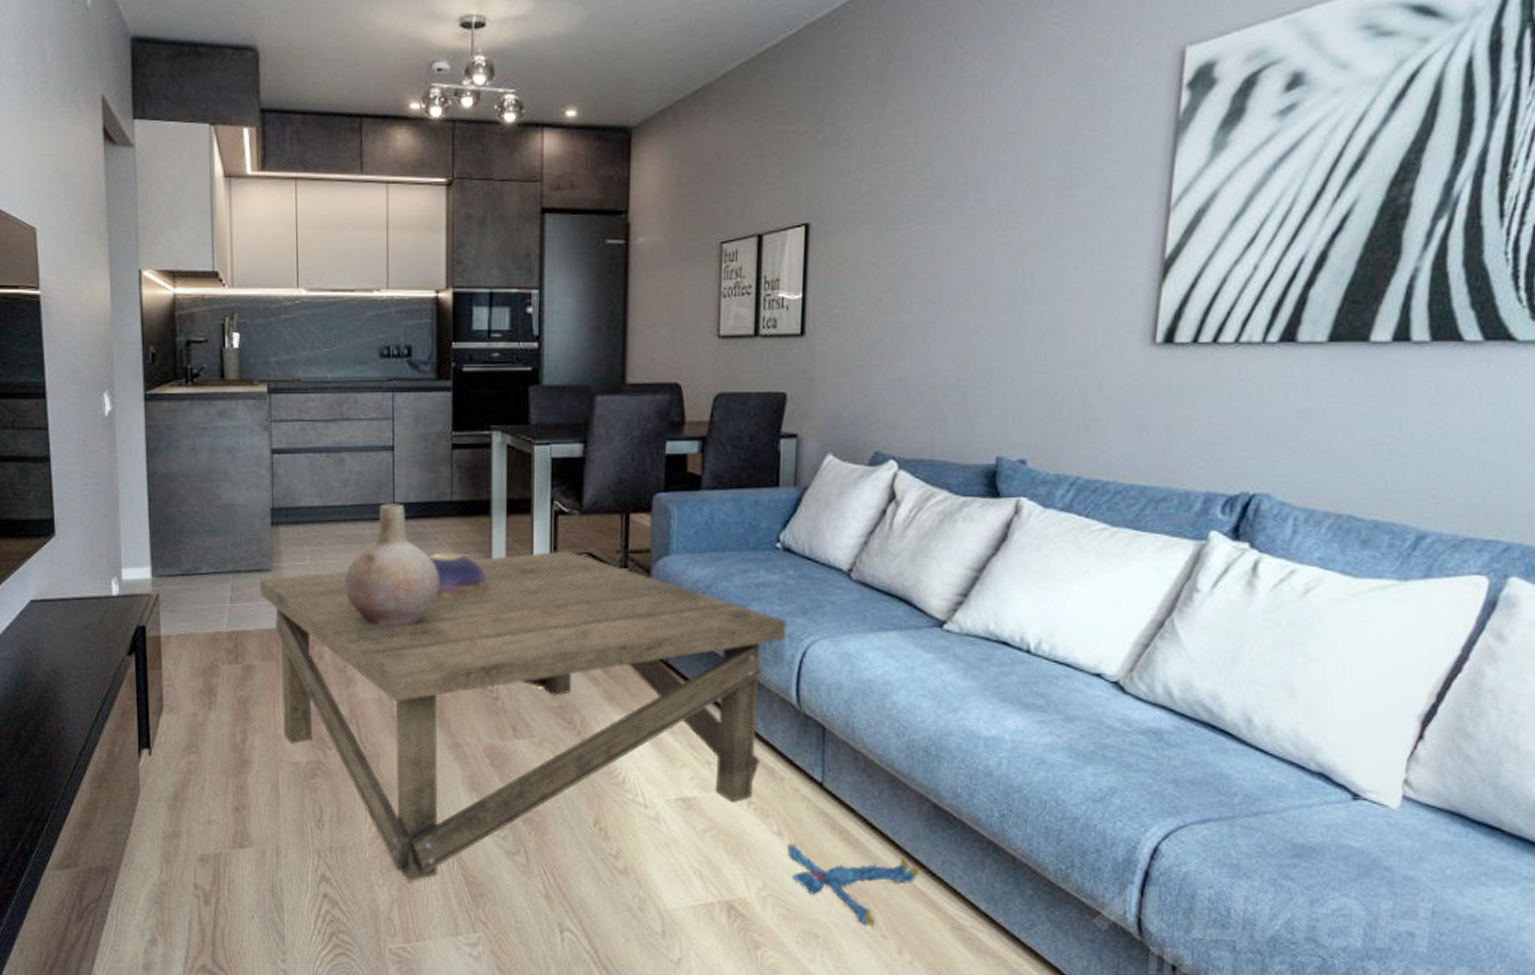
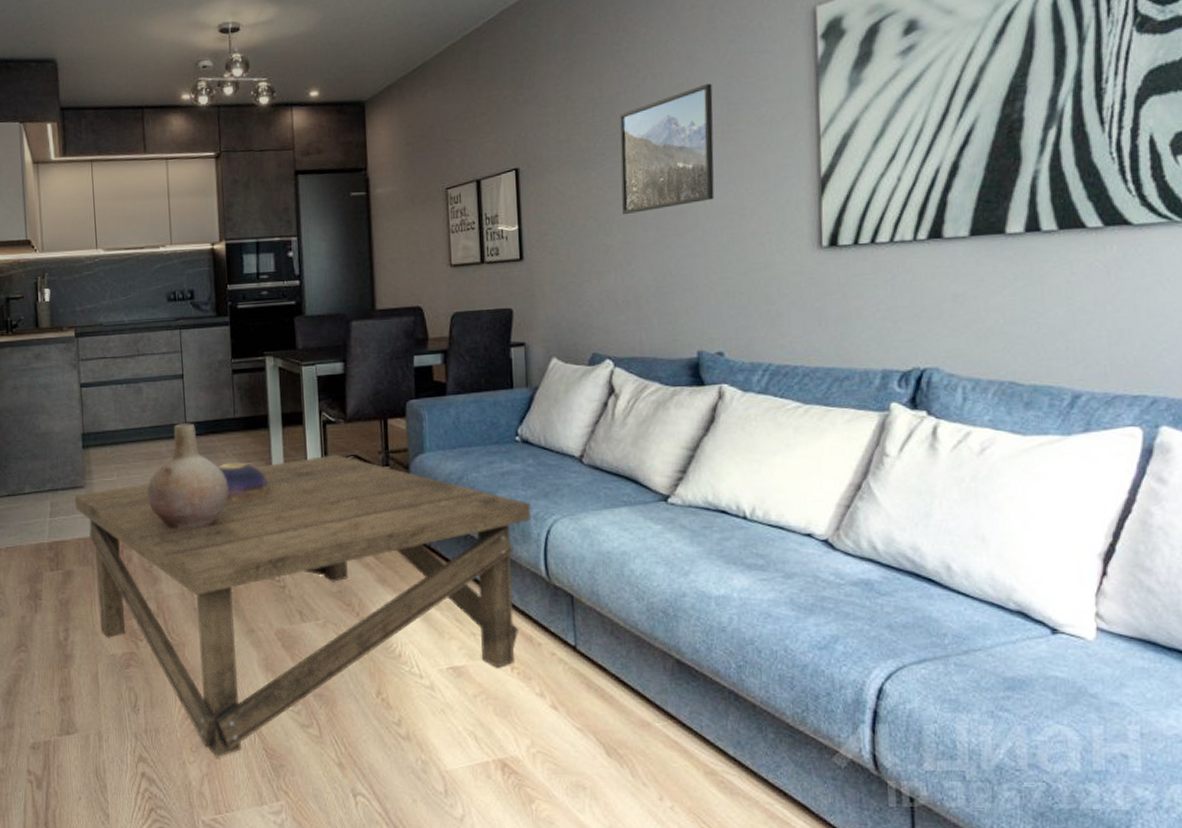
plush toy: present [787,842,920,925] -> none [550,702,671,775]
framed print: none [927,134,1050,290] -> present [619,83,715,215]

